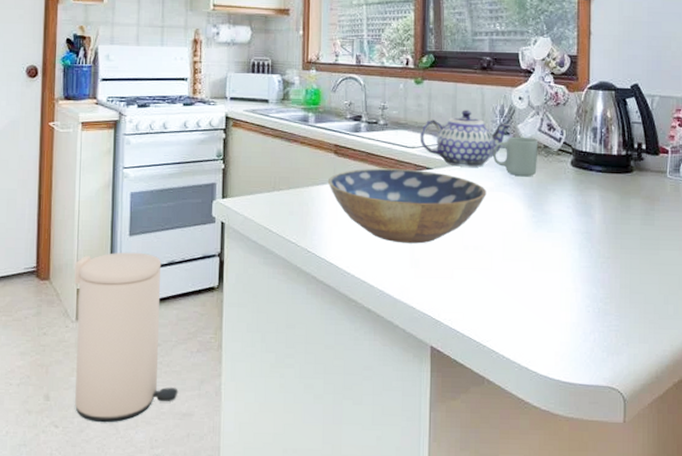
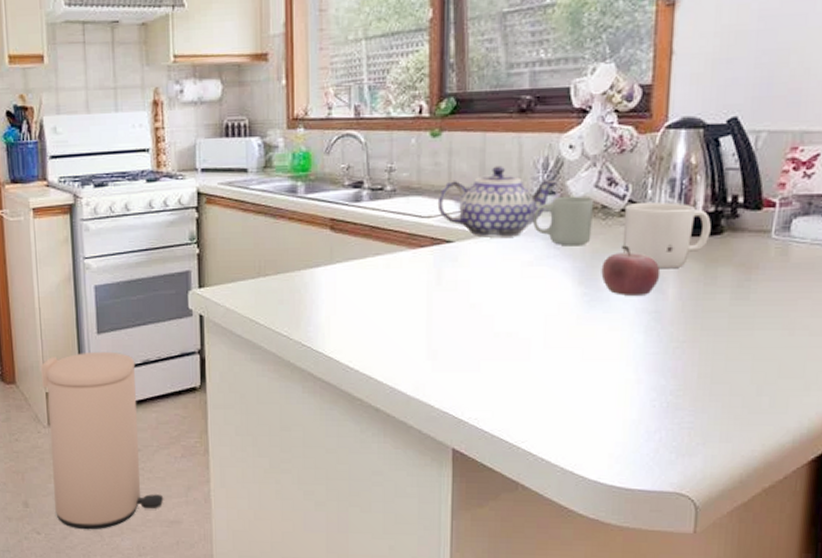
bowl: present [327,168,487,244] -> none [323,243,524,332]
fruit: none [545,178,589,219] -> present [601,245,661,296]
mug: none [560,145,624,198] -> present [622,202,711,269]

